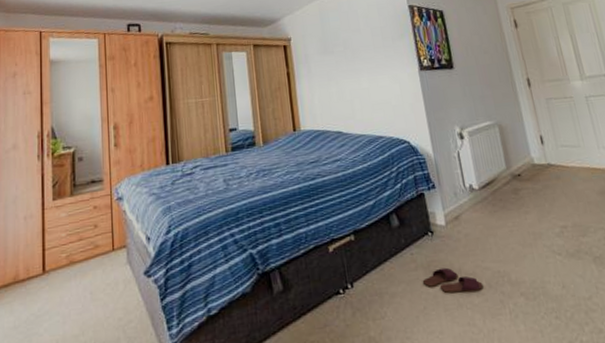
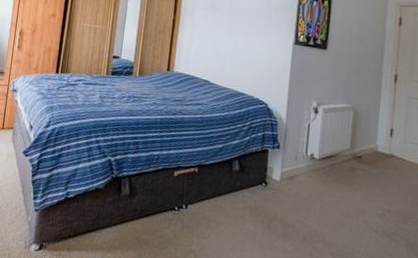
slippers: present [422,267,483,294] -> none [246,213,299,241]

